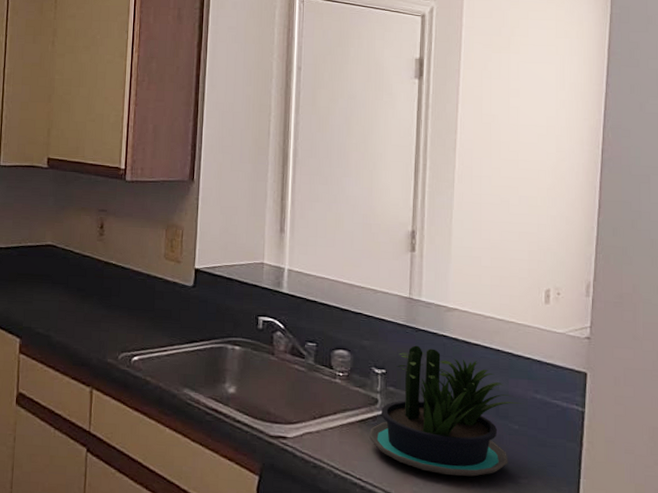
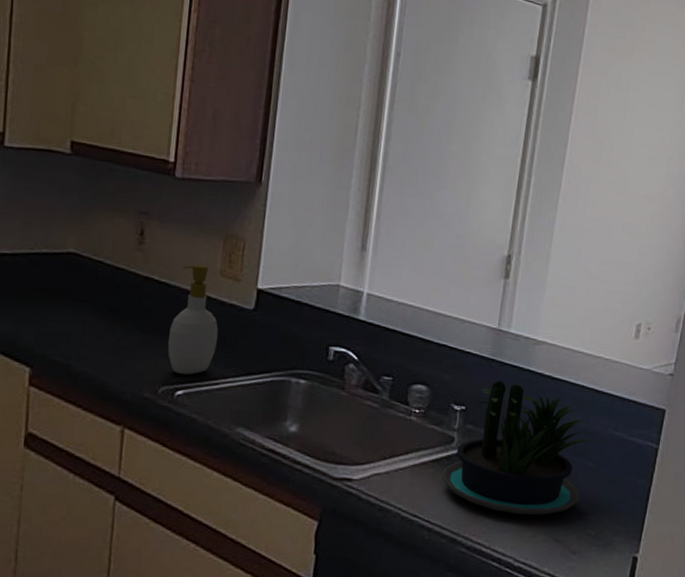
soap bottle: none [124,250,165,344] -> present [167,264,218,375]

